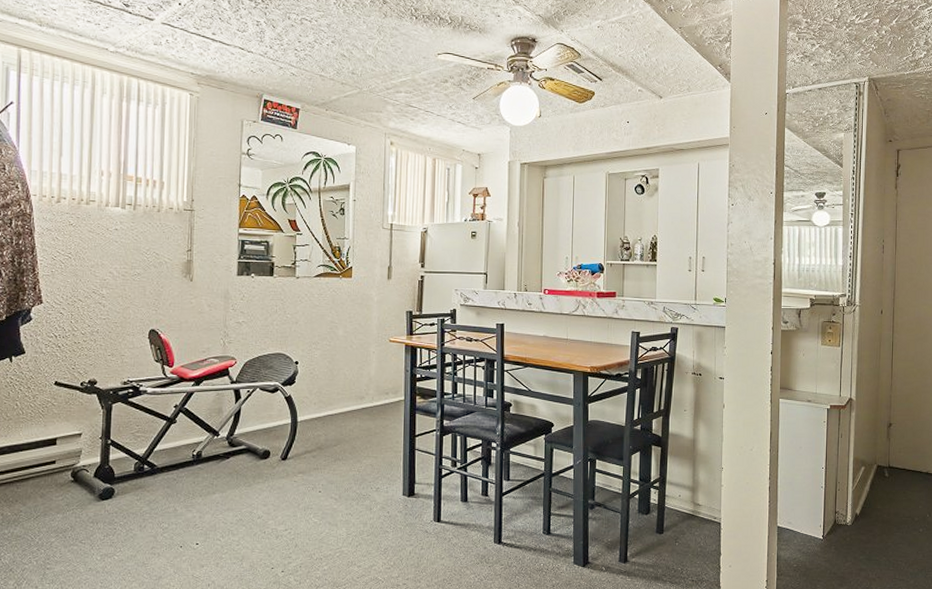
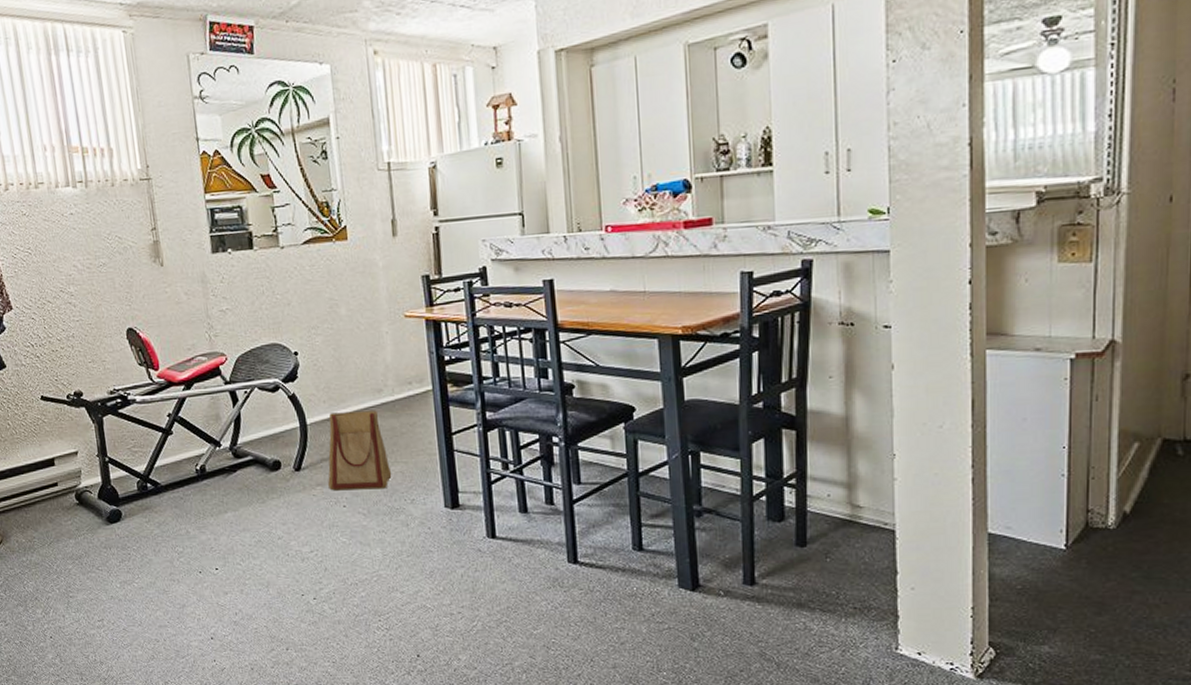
shopping bag: none [309,413,363,478] -> present [328,410,392,491]

